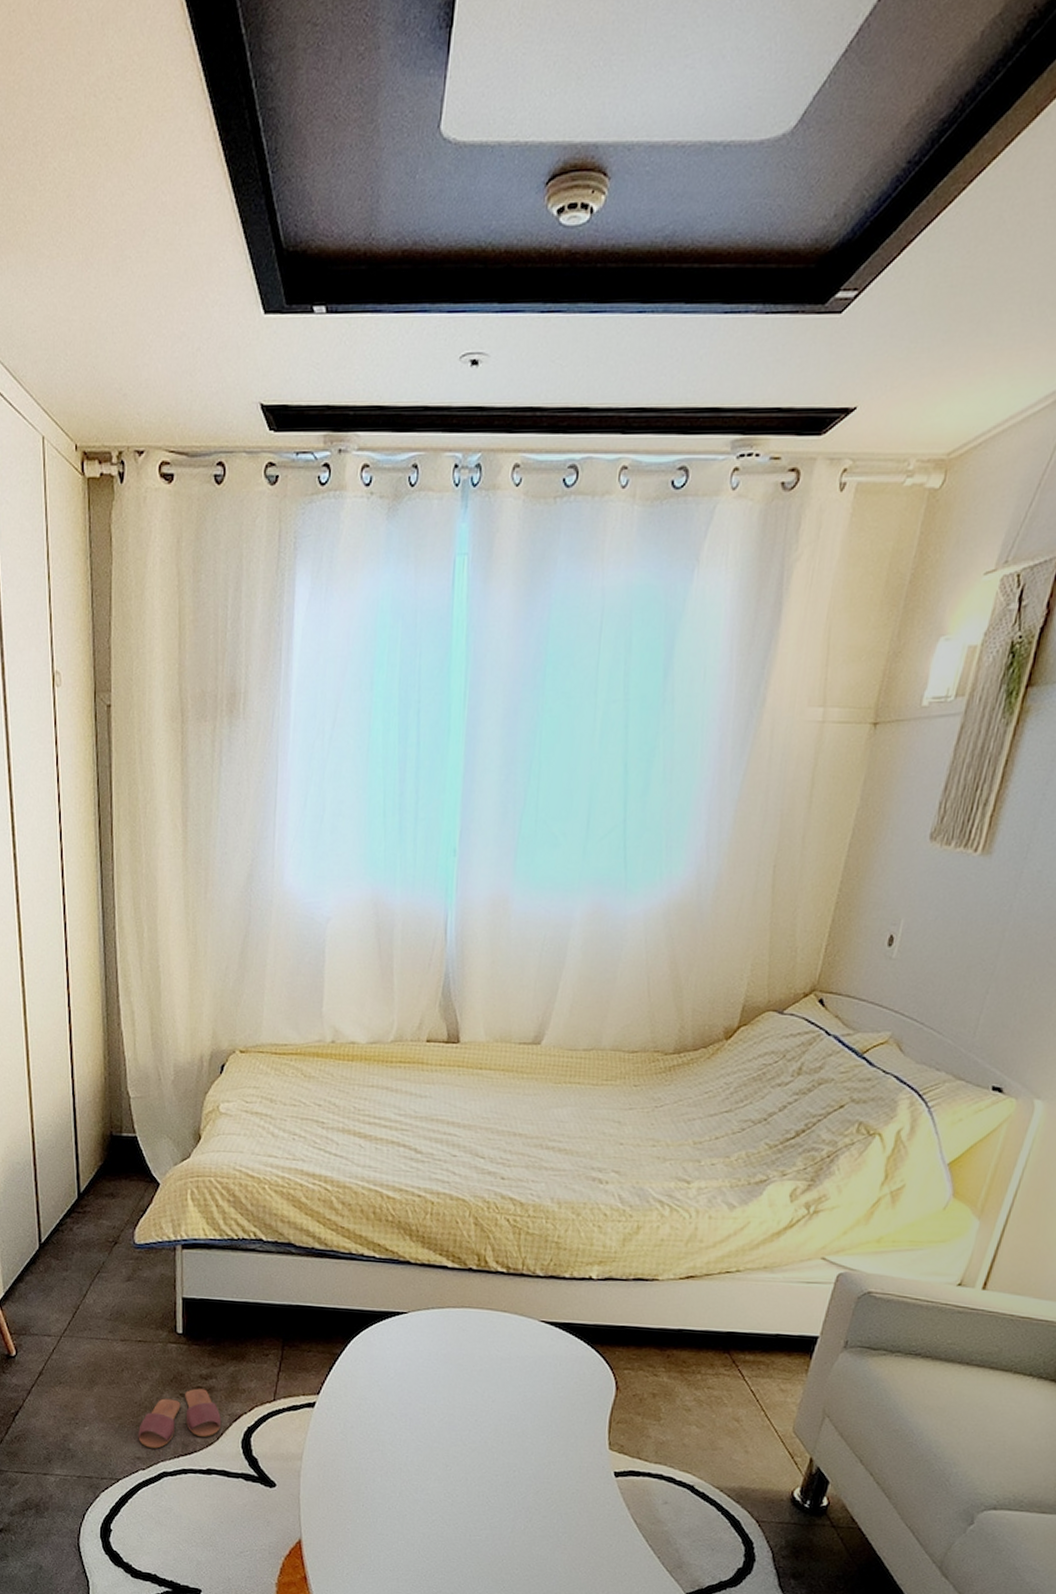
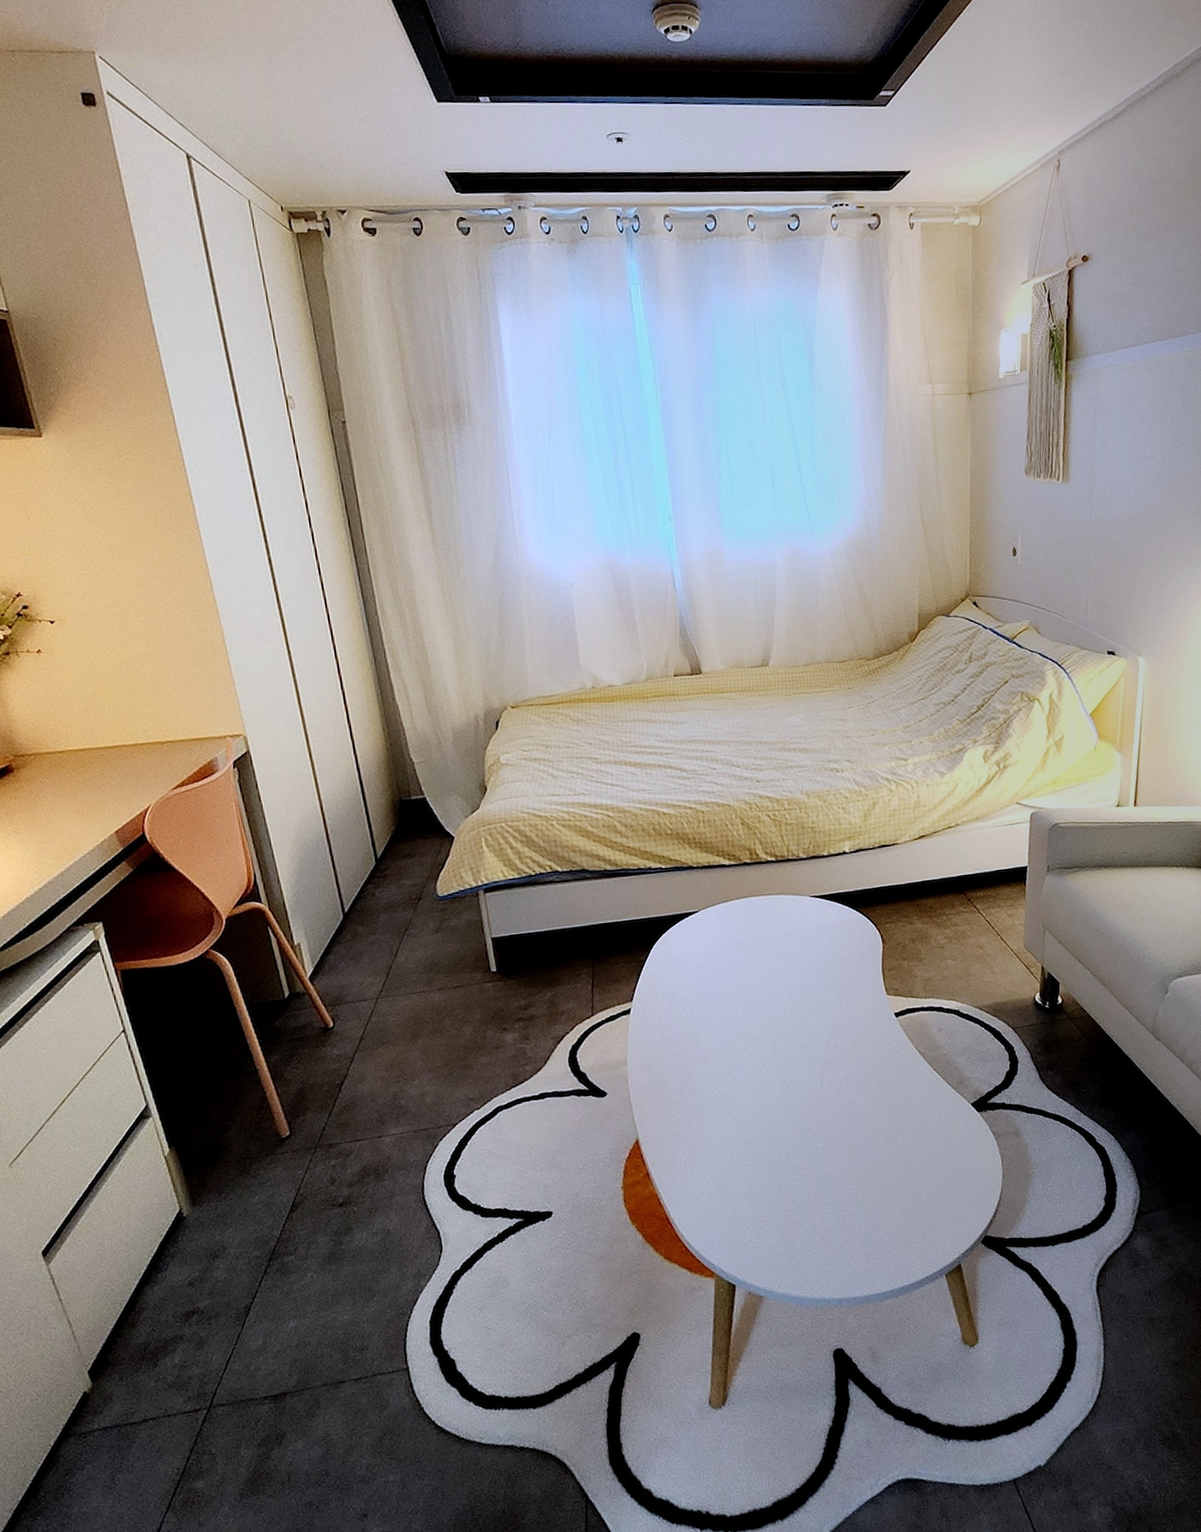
slippers: present [138,1388,222,1449] -> none [467,1019,547,1087]

